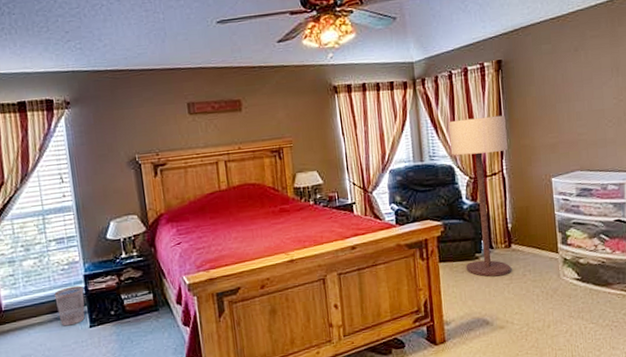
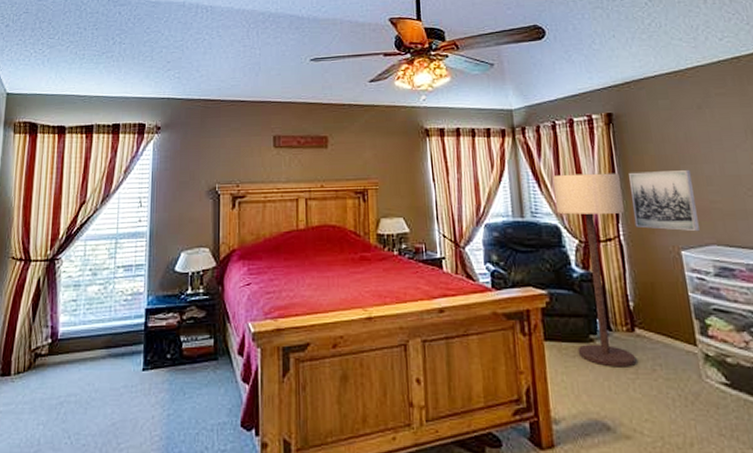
wastebasket: present [54,285,85,326] -> none [112,320,143,366]
wall art: none [512,107,568,162] -> present [628,169,700,232]

